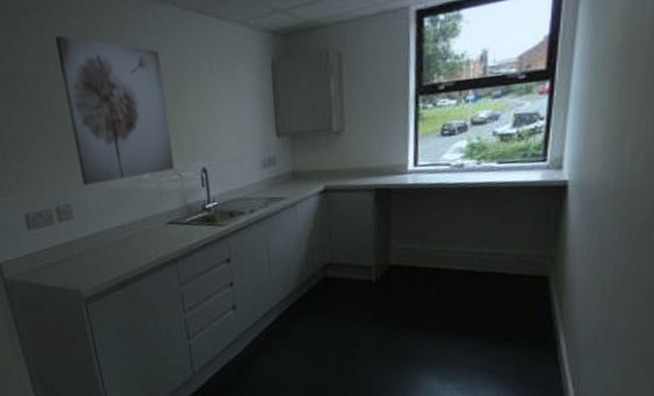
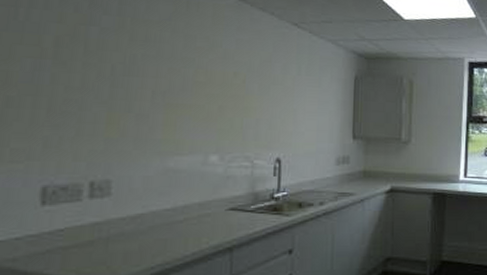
wall art: present [55,35,175,185] -> none [133,13,251,162]

